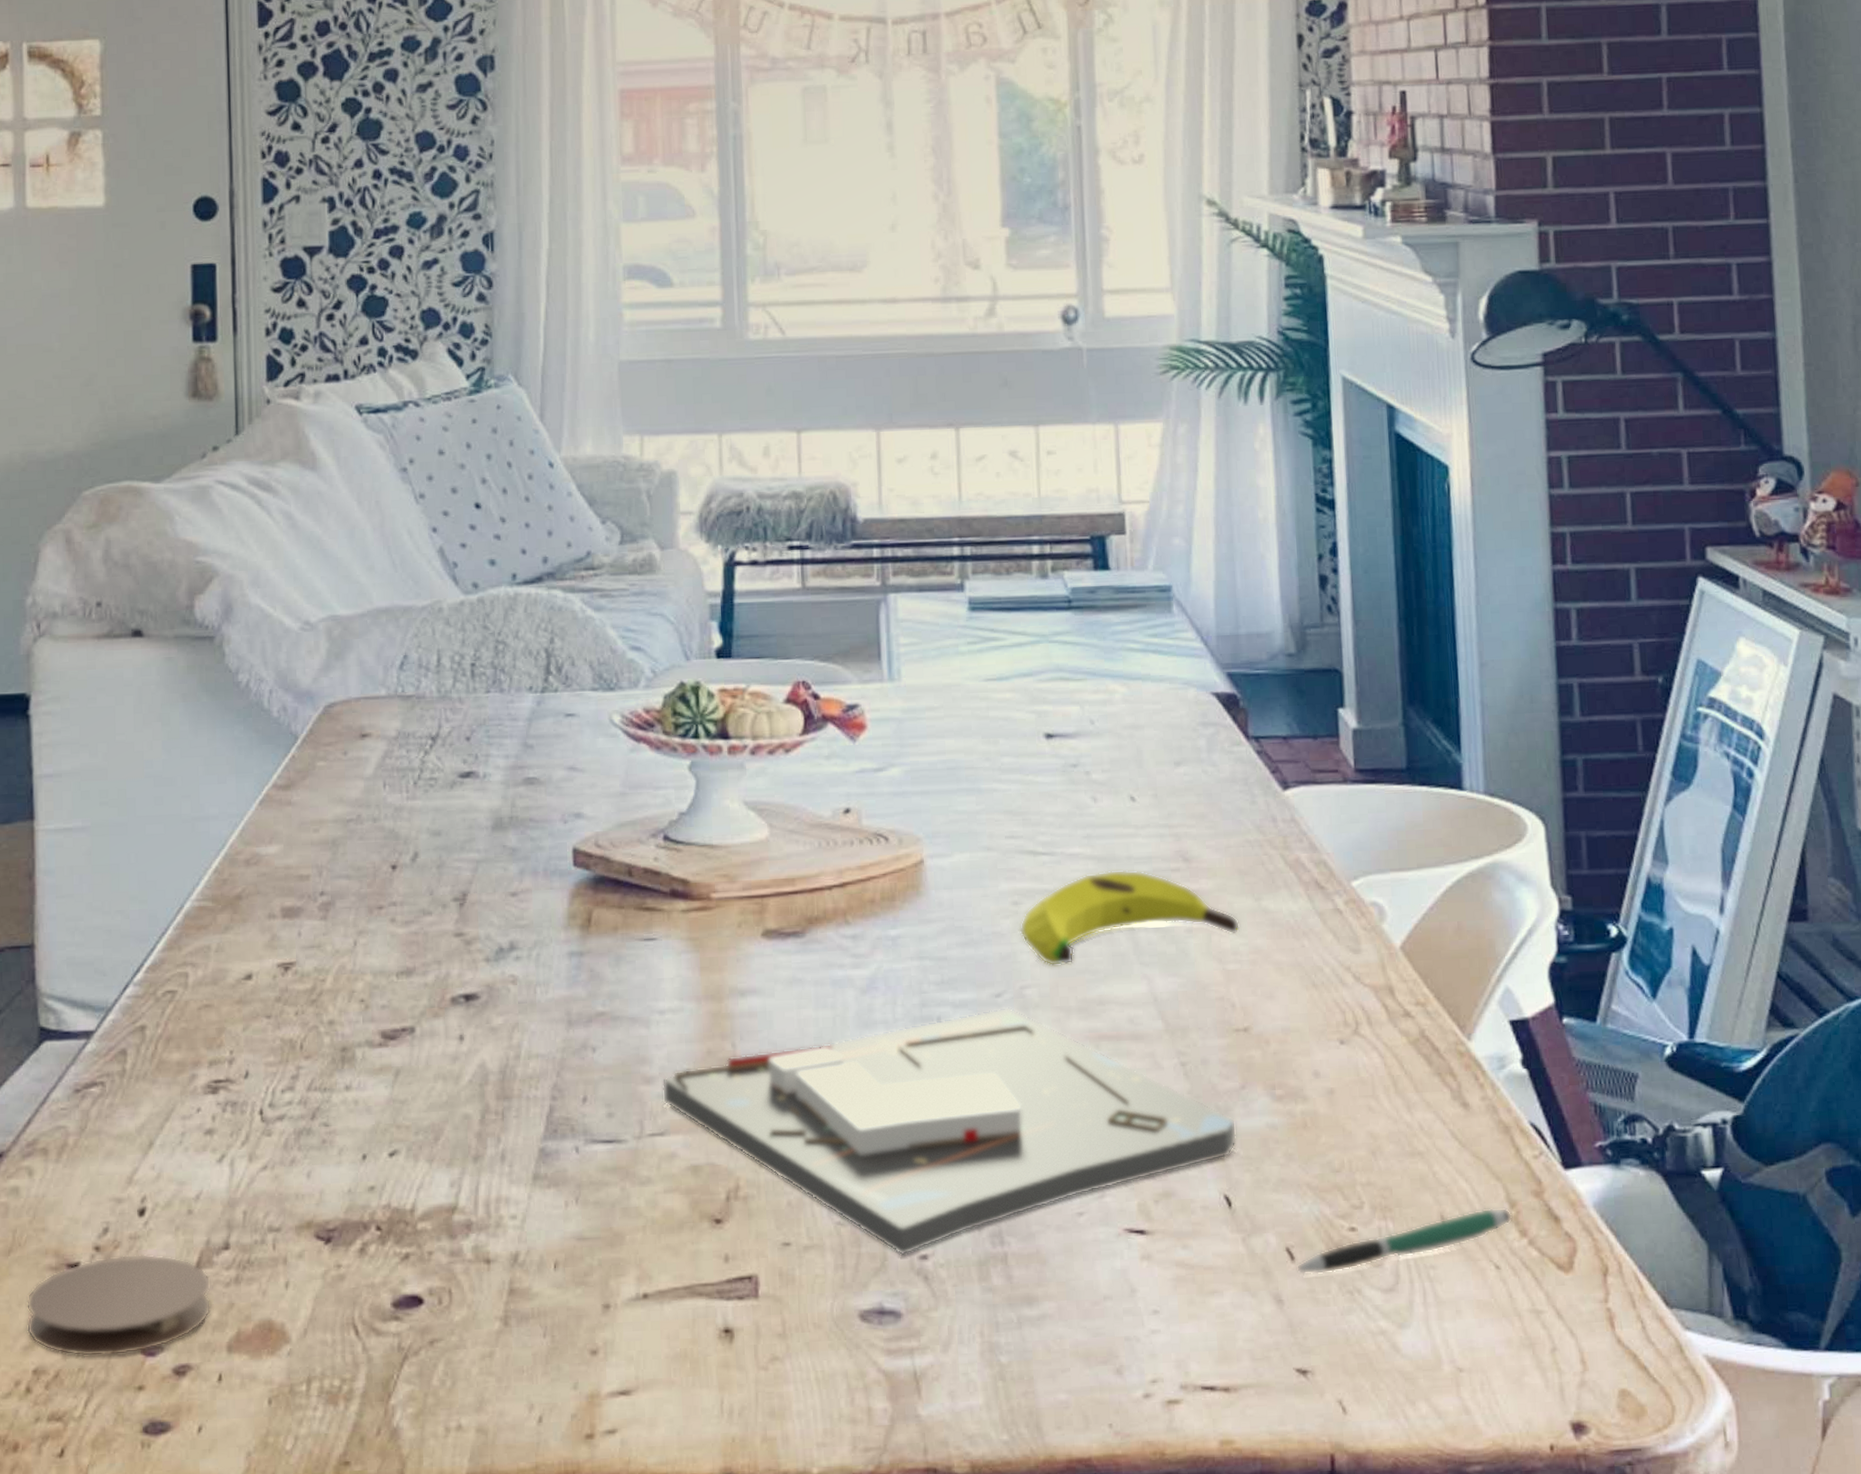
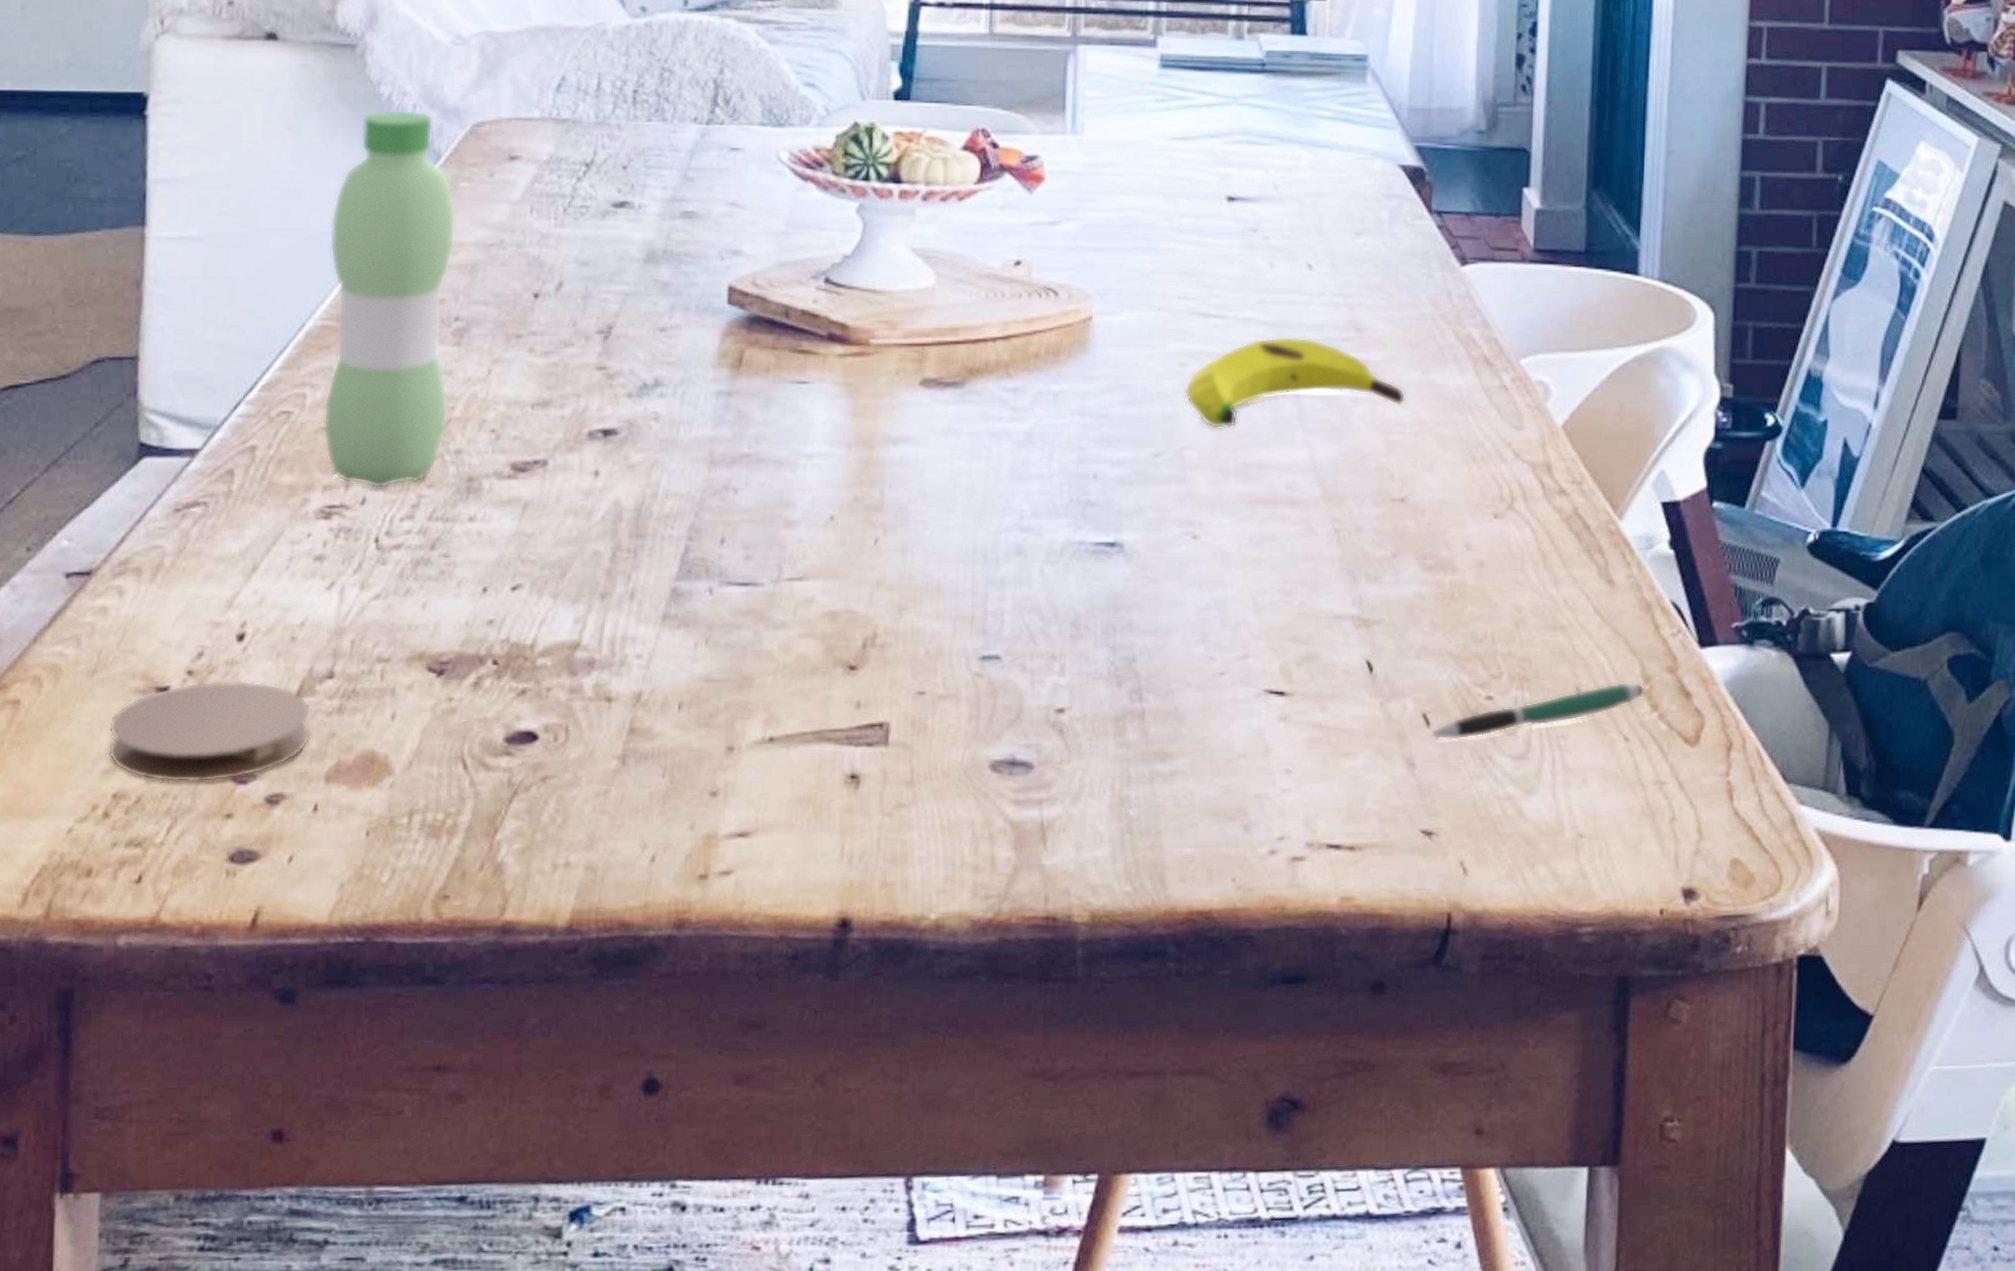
water bottle: none [200,695,319,1062] -> present [323,109,456,489]
board game: present [662,1007,1237,1256] -> none [803,468,1385,709]

